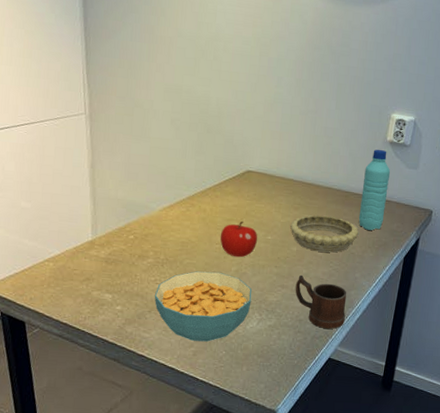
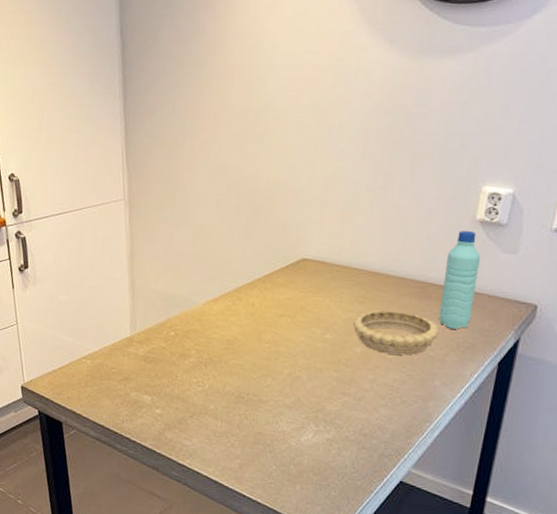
cereal bowl: present [154,271,252,342] -> none [196,373,307,454]
fruit: present [220,221,258,258] -> none [270,316,315,359]
mug: present [295,275,347,329] -> none [358,380,424,447]

